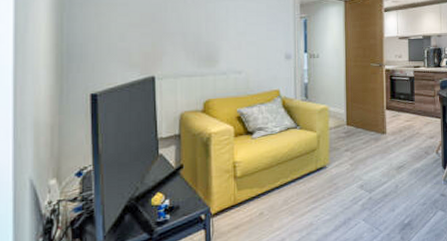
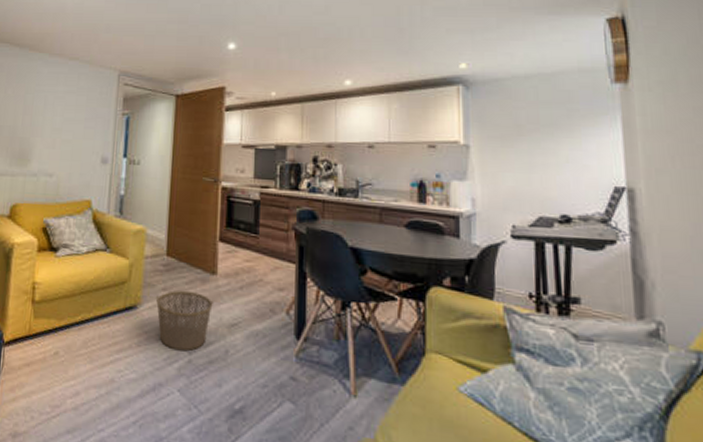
basket: none [340,149,386,193] -> present [155,291,214,352]

